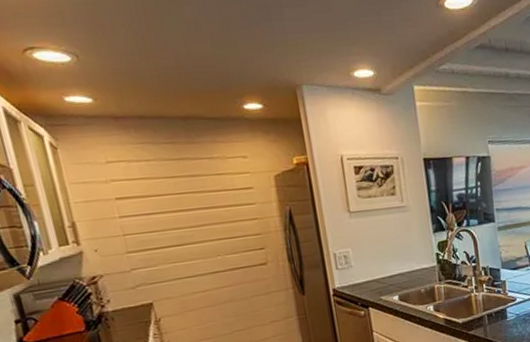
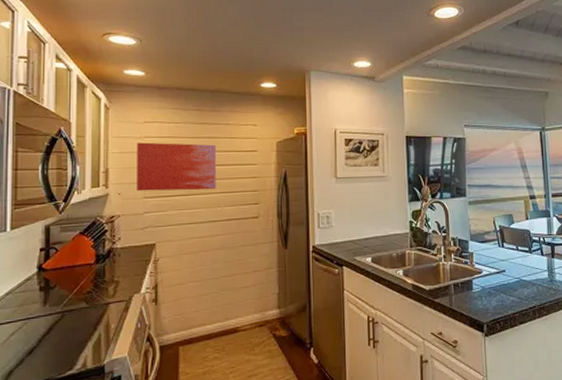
wall art: none [102,183,212,246] -> present [137,142,216,191]

